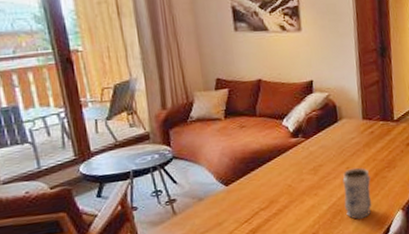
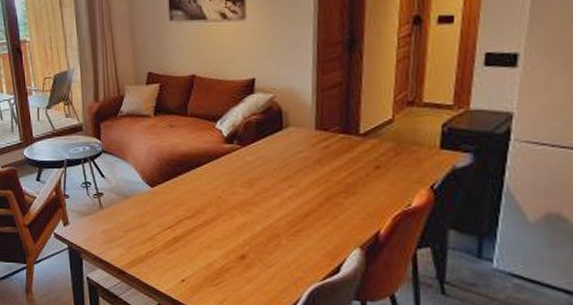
vase: present [342,167,372,219] -> none [283,187,320,249]

